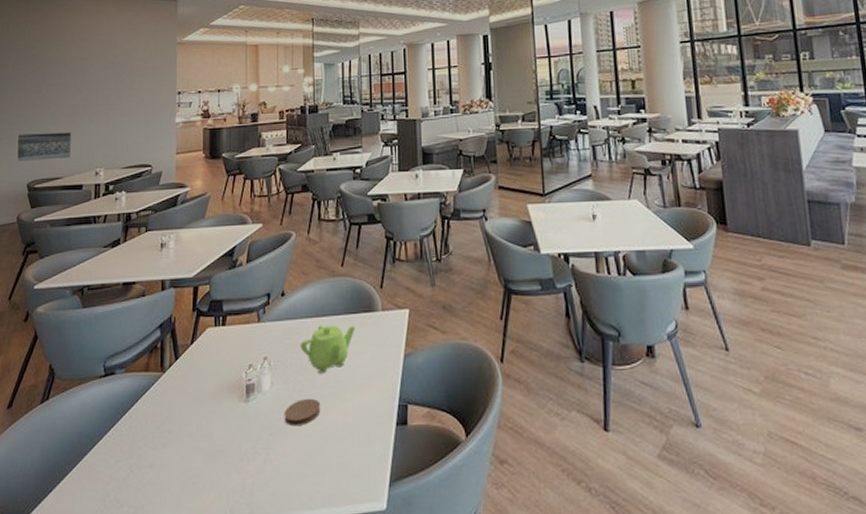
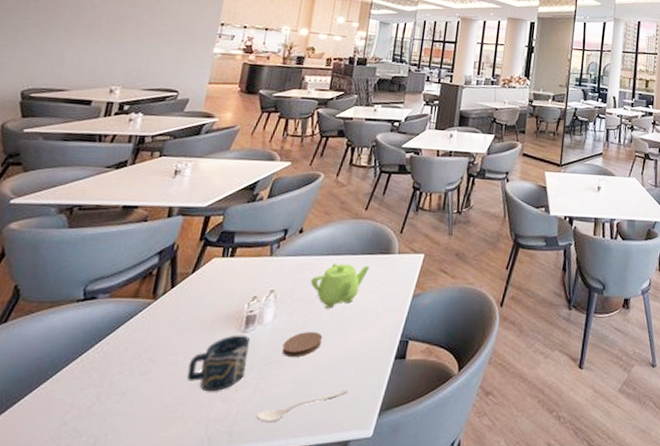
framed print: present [16,132,72,163] -> none [11,37,88,72]
cup: none [202,404,254,463] -> present [186,335,250,392]
spoon: none [271,457,355,494] -> present [256,388,349,423]

